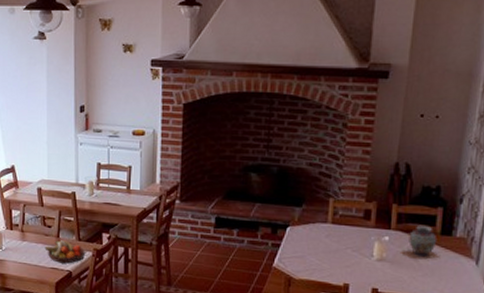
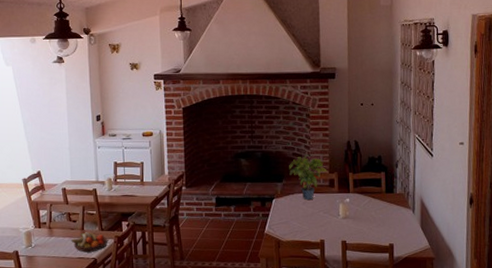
potted plant: none [312,176,364,233] -> present [289,155,328,201]
decorative vase: present [400,226,439,260] -> none [358,187,387,215]

